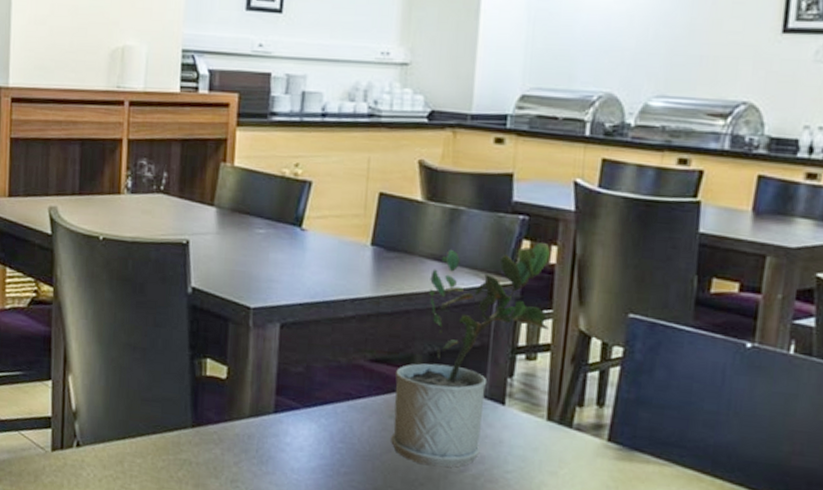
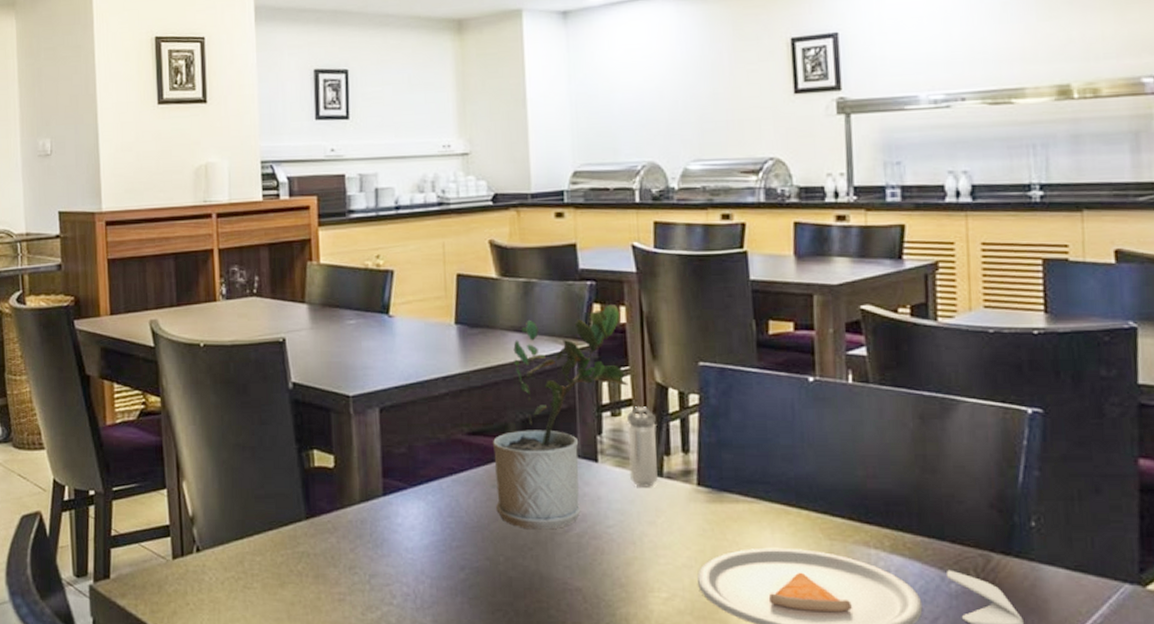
shaker: none [537,352,574,437] -> present [627,406,659,487]

